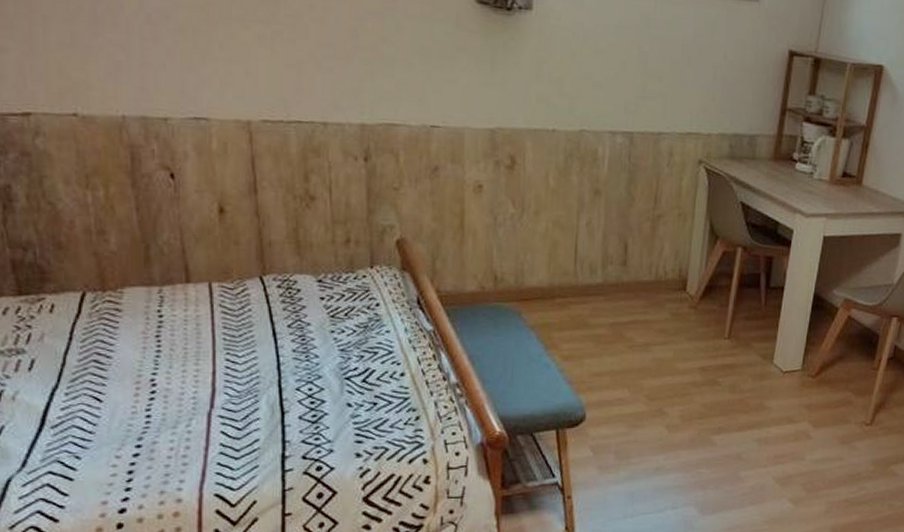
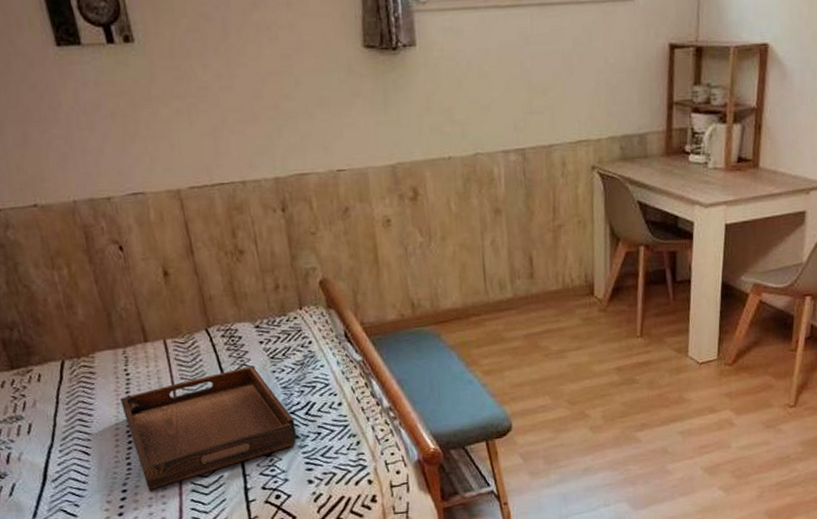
serving tray: none [148,322,350,448] -> present [121,365,298,490]

